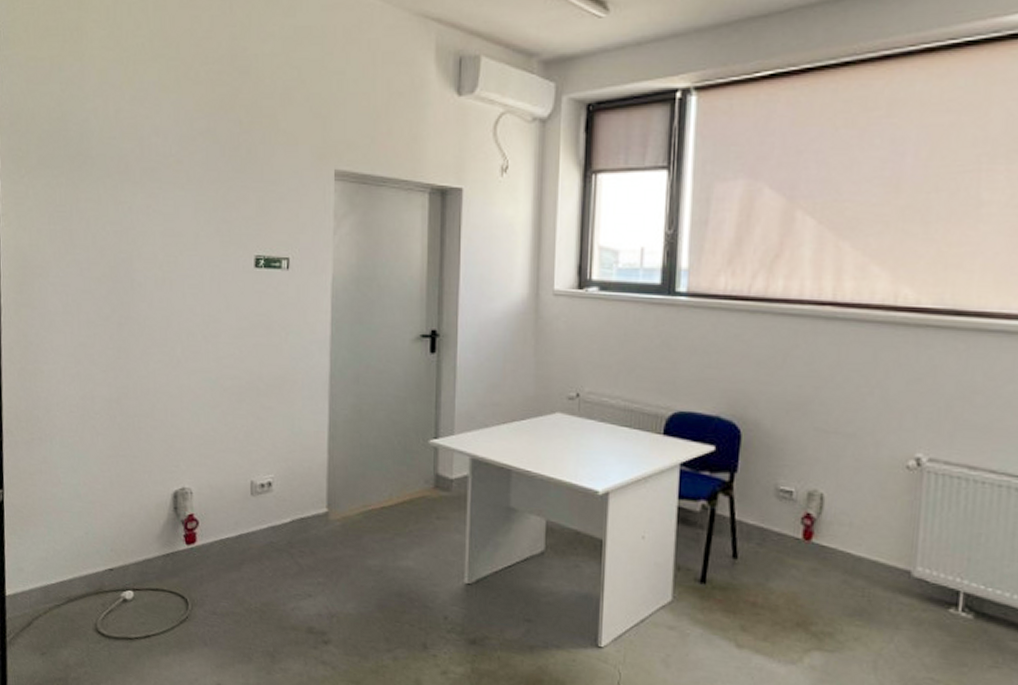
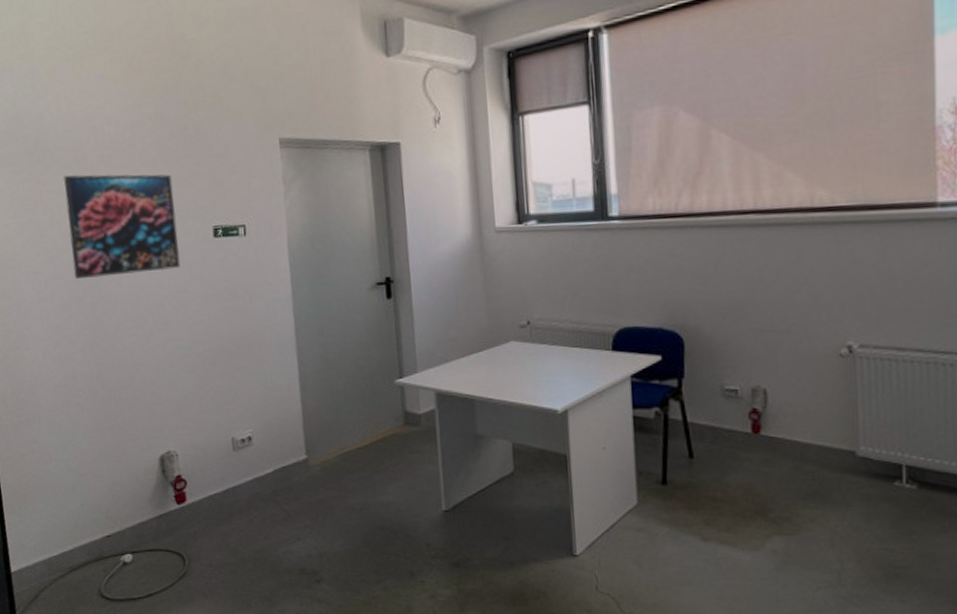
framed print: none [102,184,218,297] -> present [63,174,181,280]

